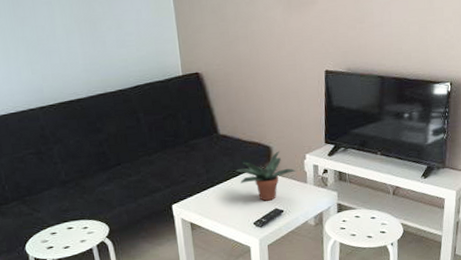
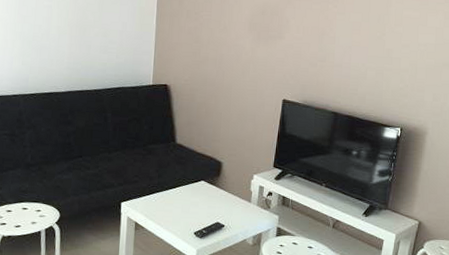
potted plant: present [236,151,295,201] -> none [186,167,242,214]

